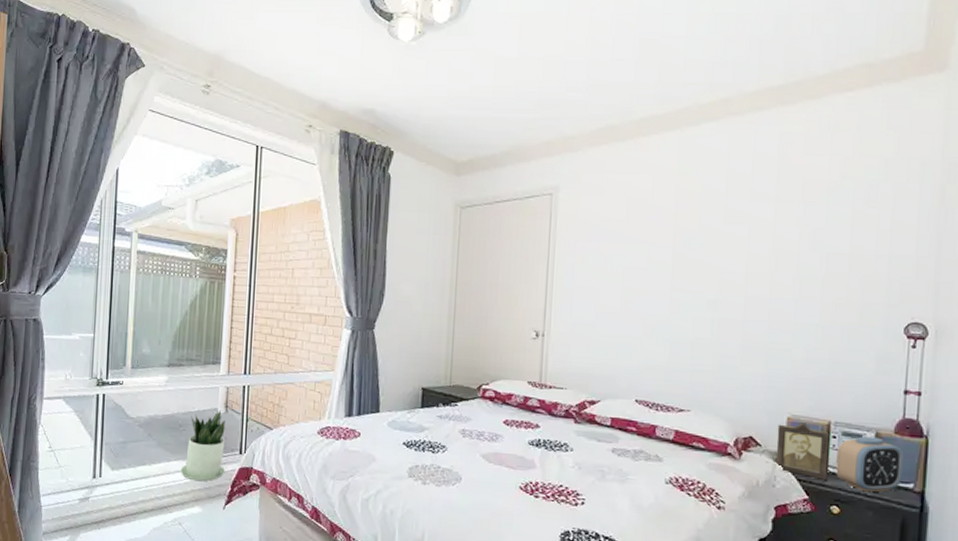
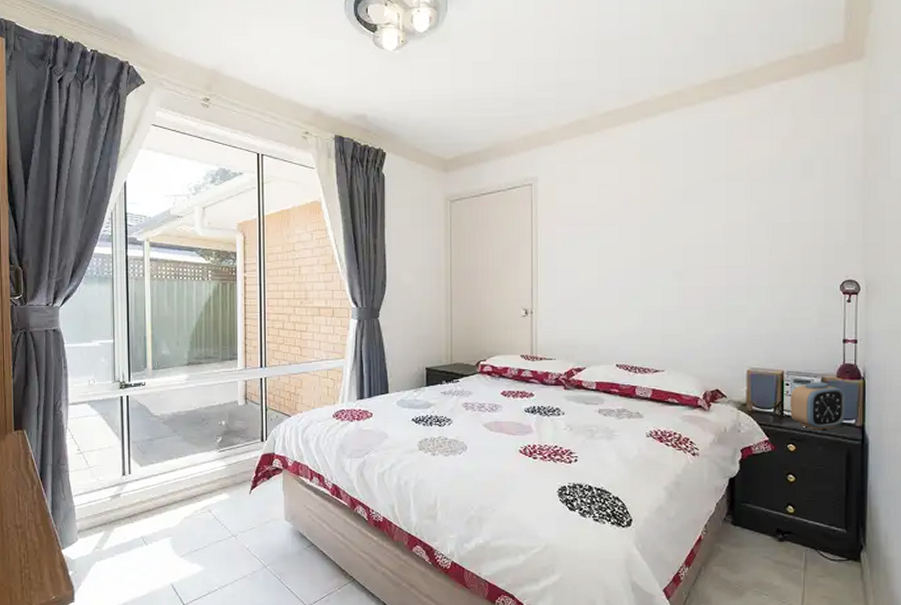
planter: present [180,410,226,482] -> none [206,402,249,470]
photo frame: present [775,422,830,480] -> none [739,374,784,422]

